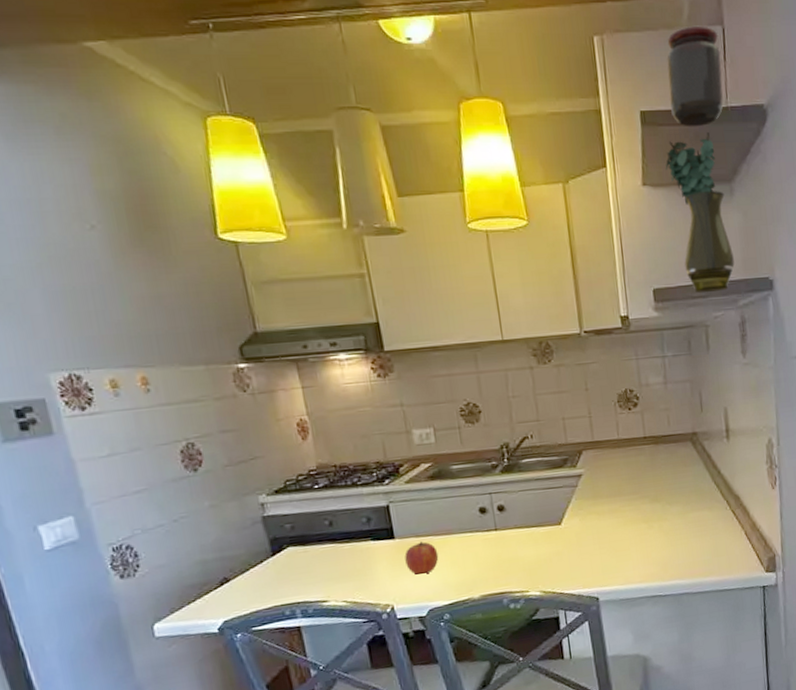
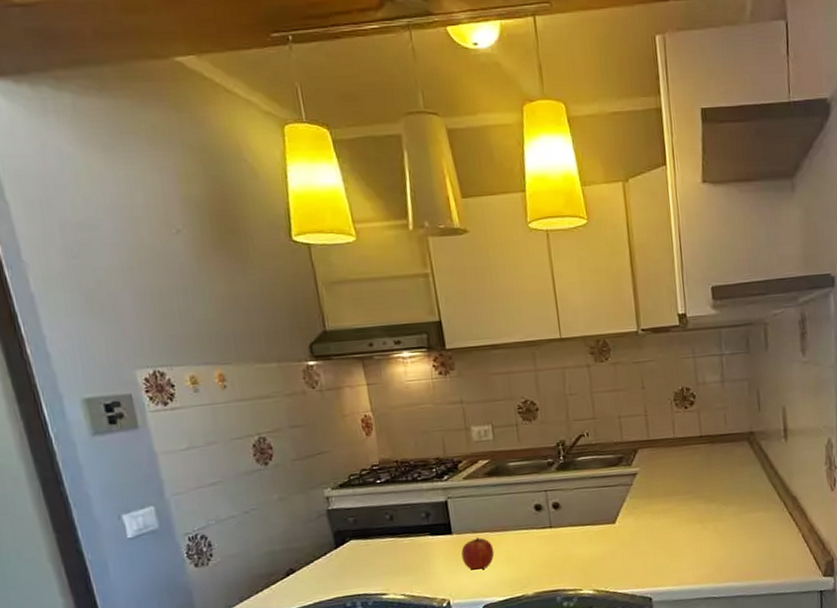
vase: present [665,132,735,293] -> none [725,128,795,290]
jar: present [667,25,723,127] -> none [729,21,786,123]

